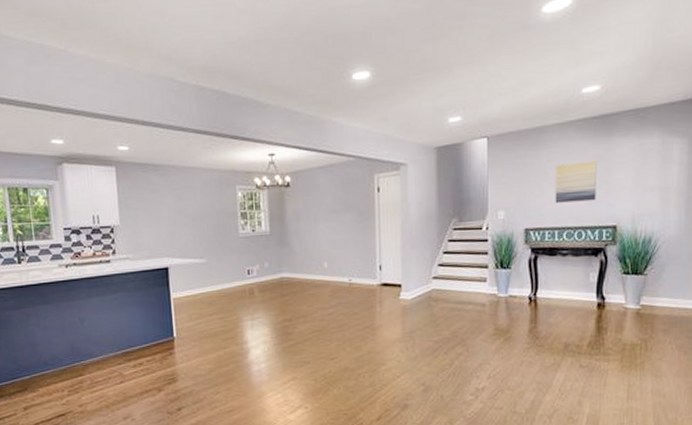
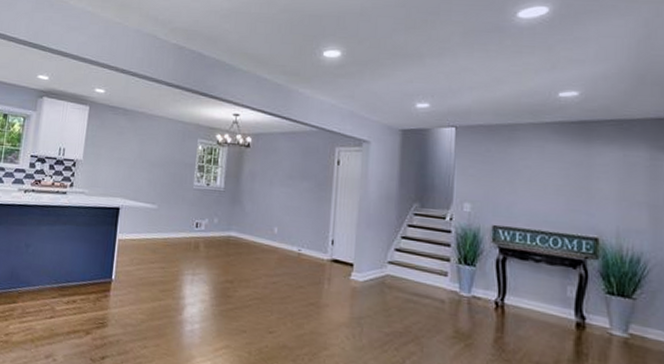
wall art: present [555,161,597,203] -> none [527,164,575,208]

